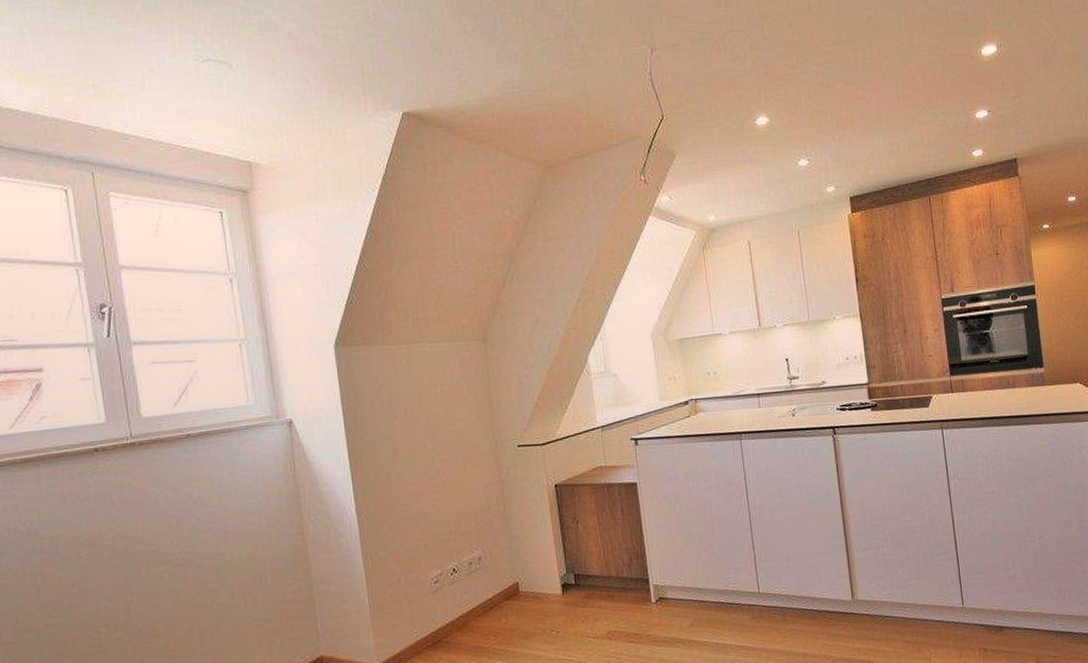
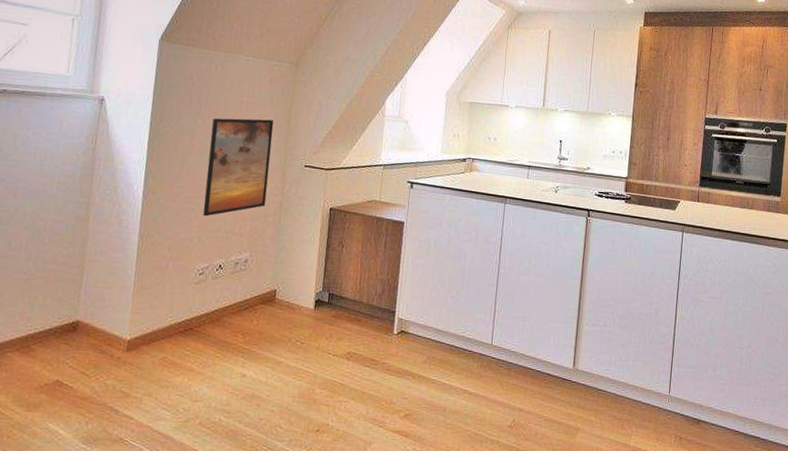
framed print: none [410,405,487,522] -> present [203,118,274,217]

